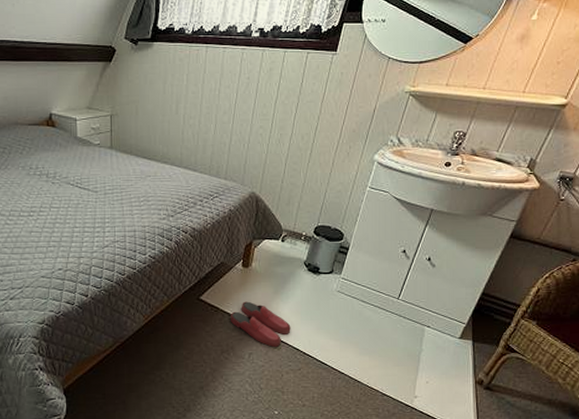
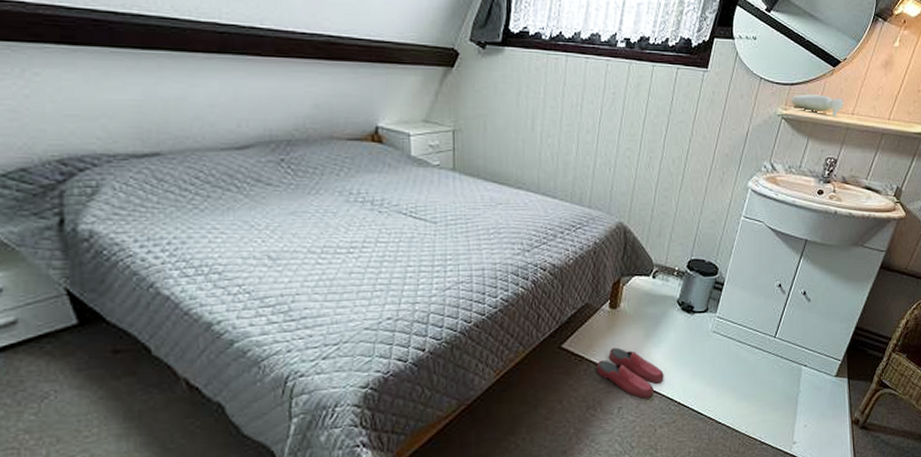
soap bottle: none [418,71,476,92] -> present [790,94,845,117]

